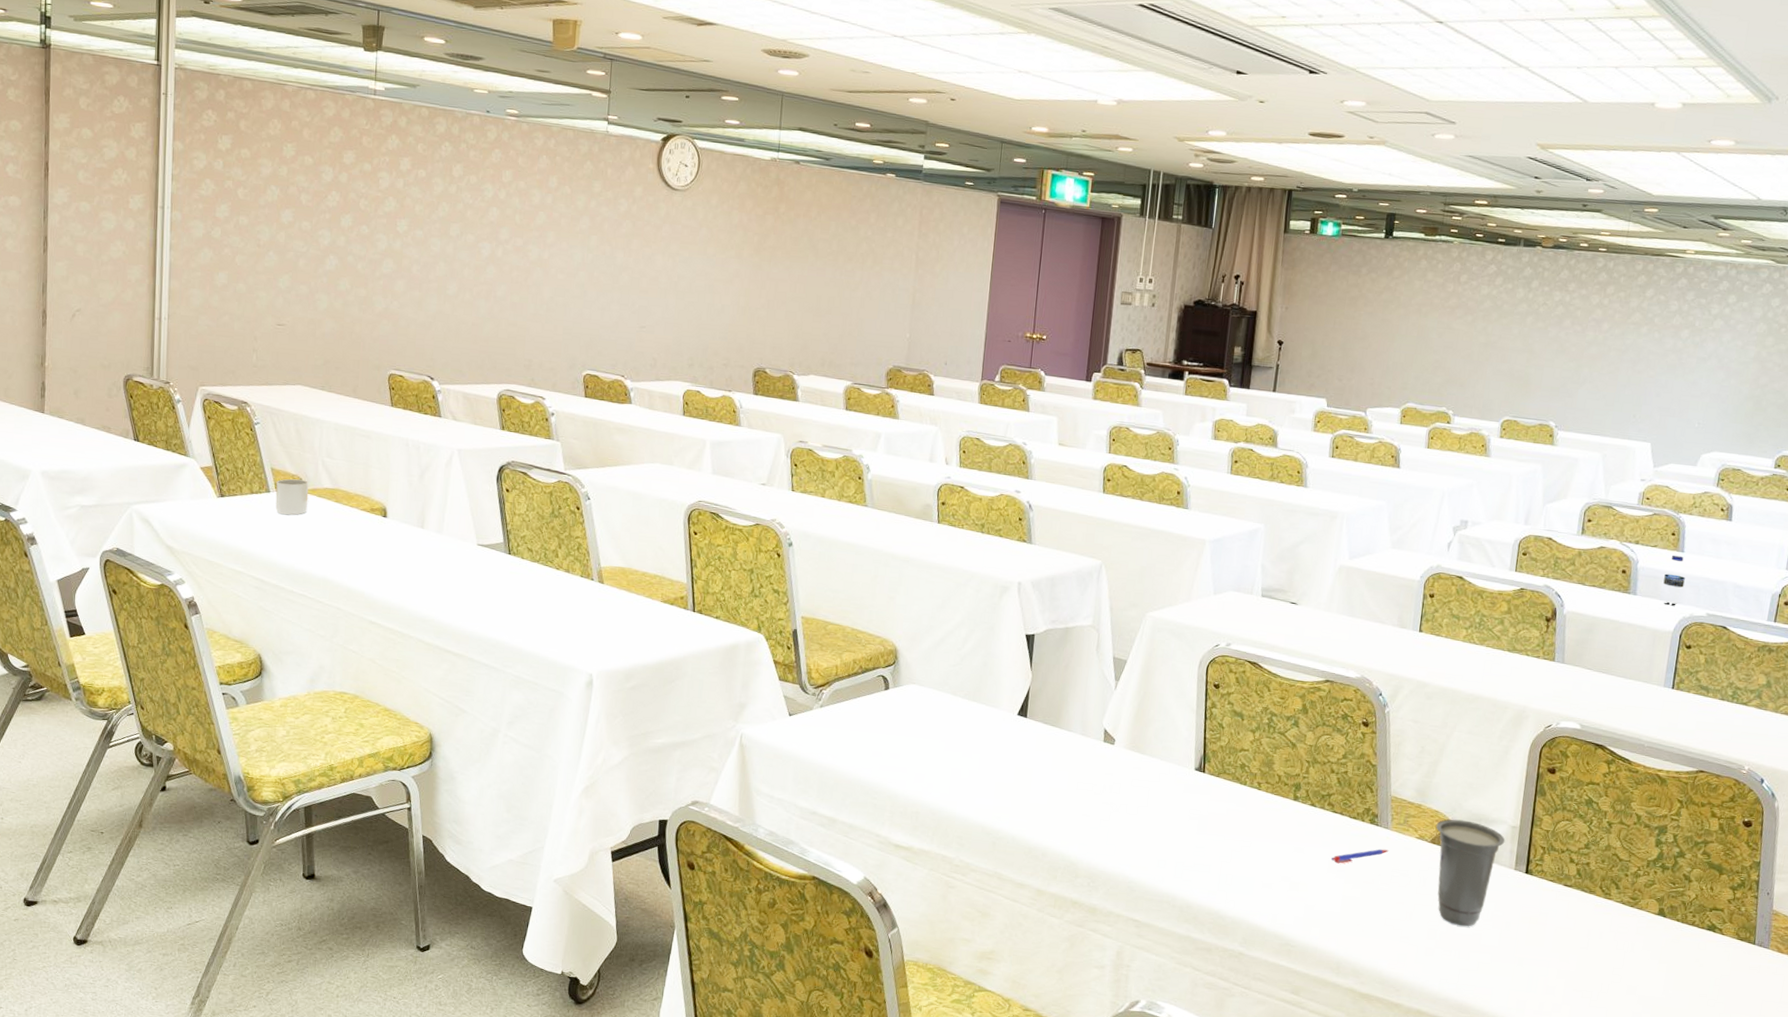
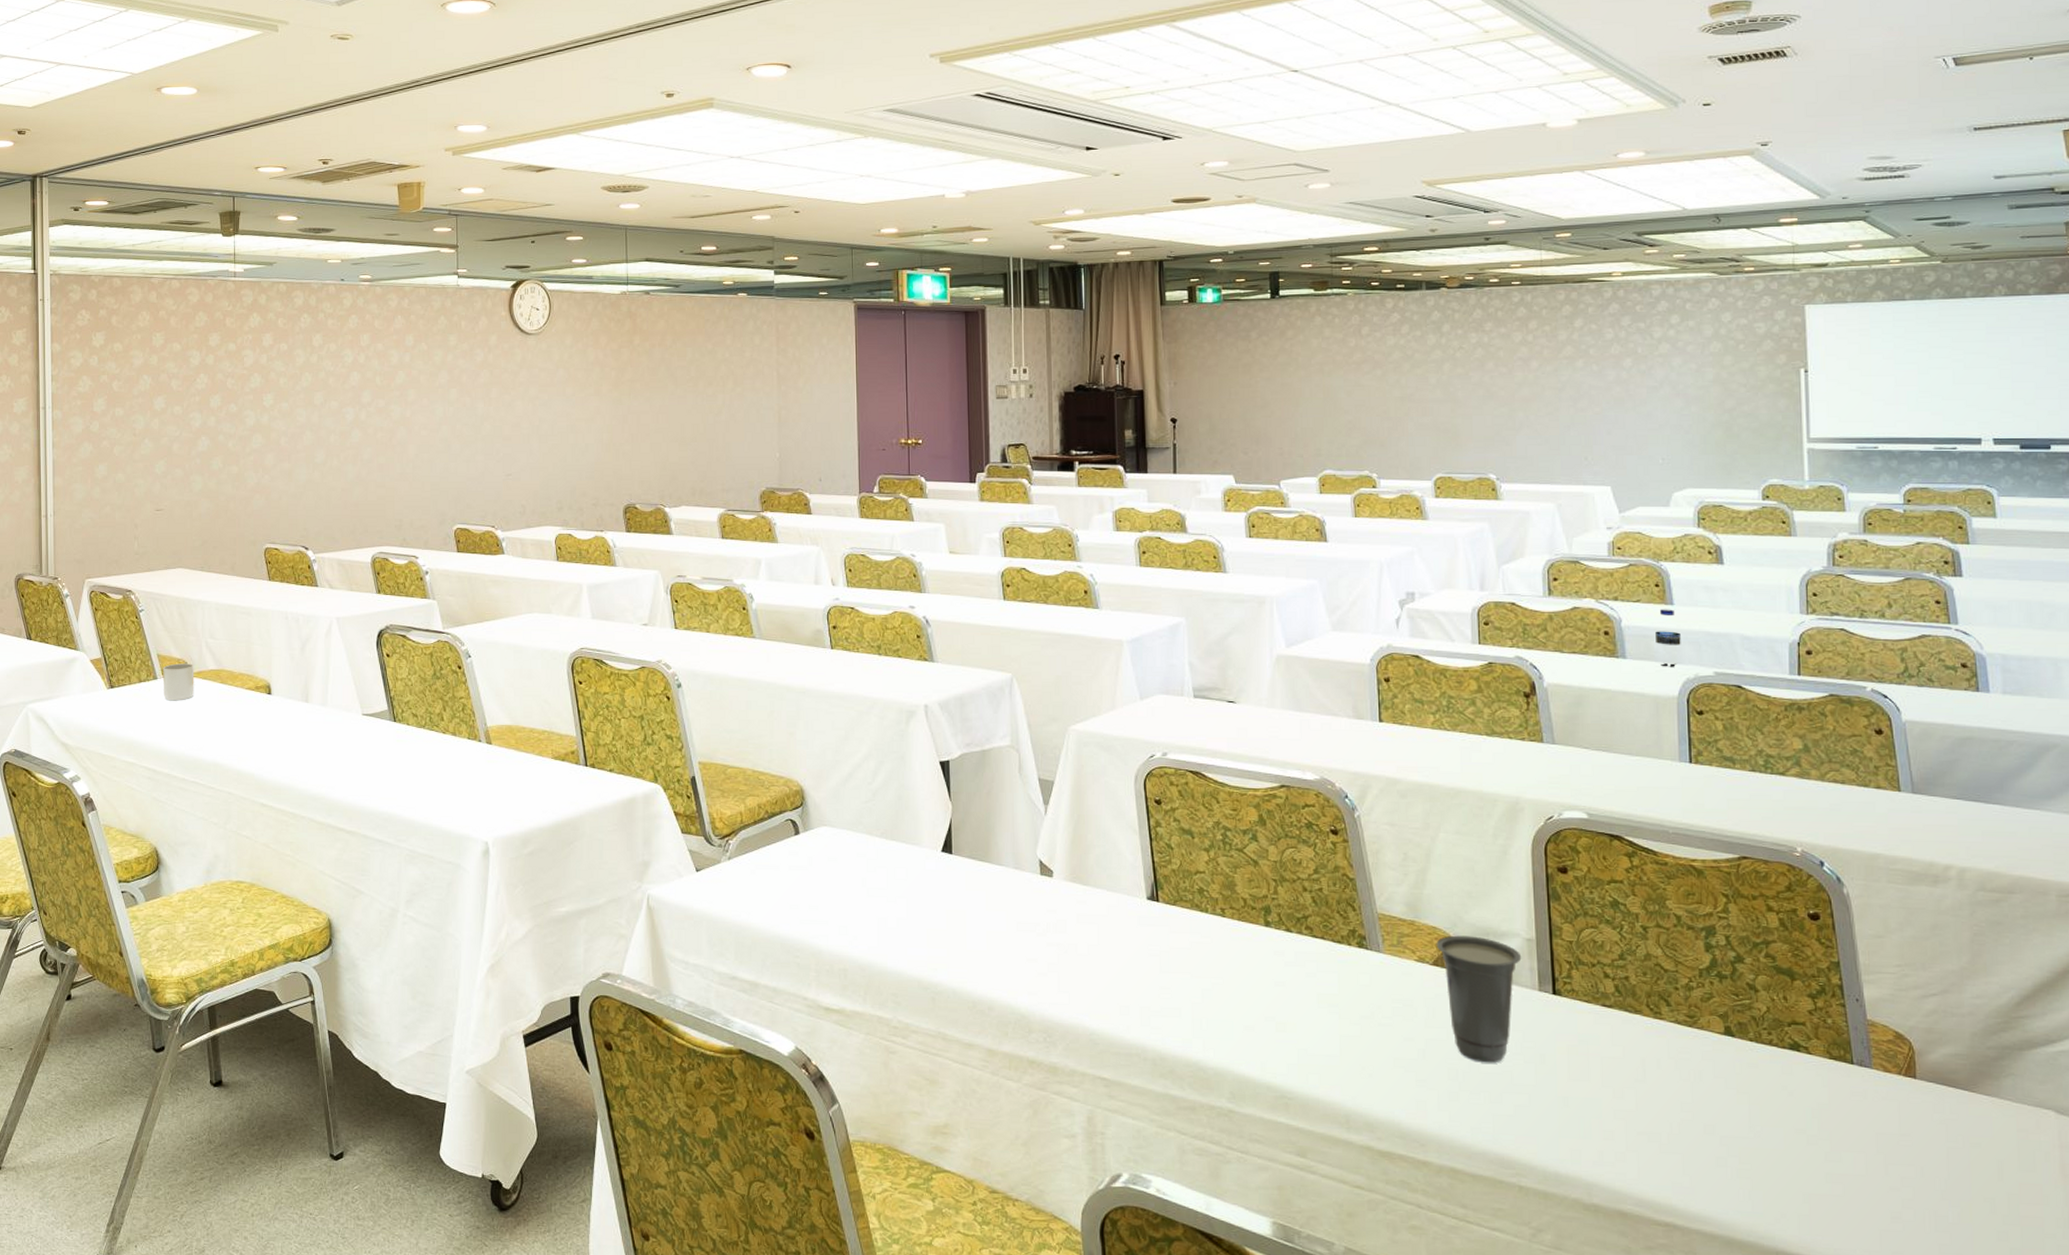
pen: present [1331,848,1389,864] -> none [1319,976,1386,997]

